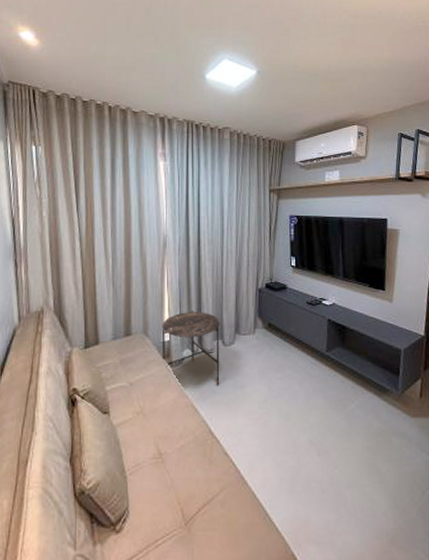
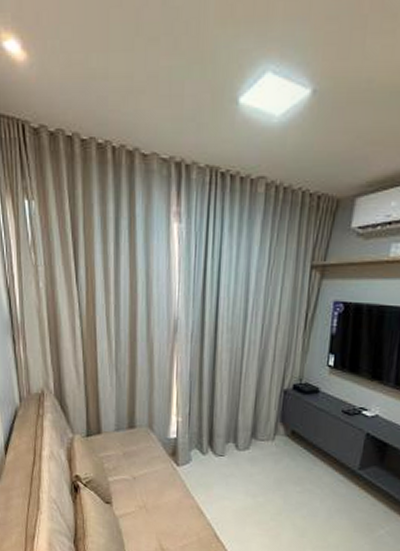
side table: present [161,311,221,385] -> none [168,408,235,491]

